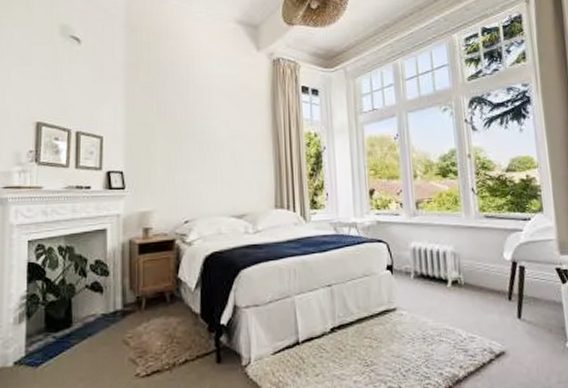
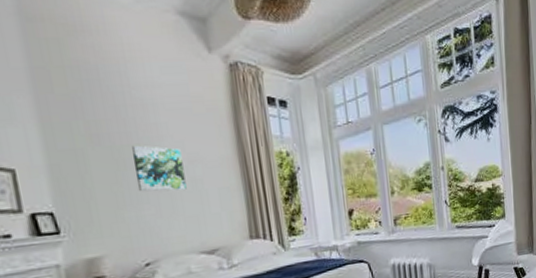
wall art: none [188,122,226,161] -> present [132,145,187,192]

